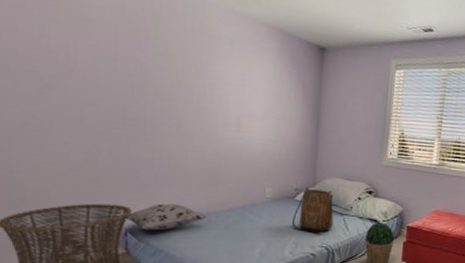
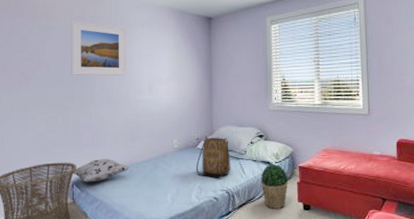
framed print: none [121,16,208,105] -> present [71,20,127,76]

